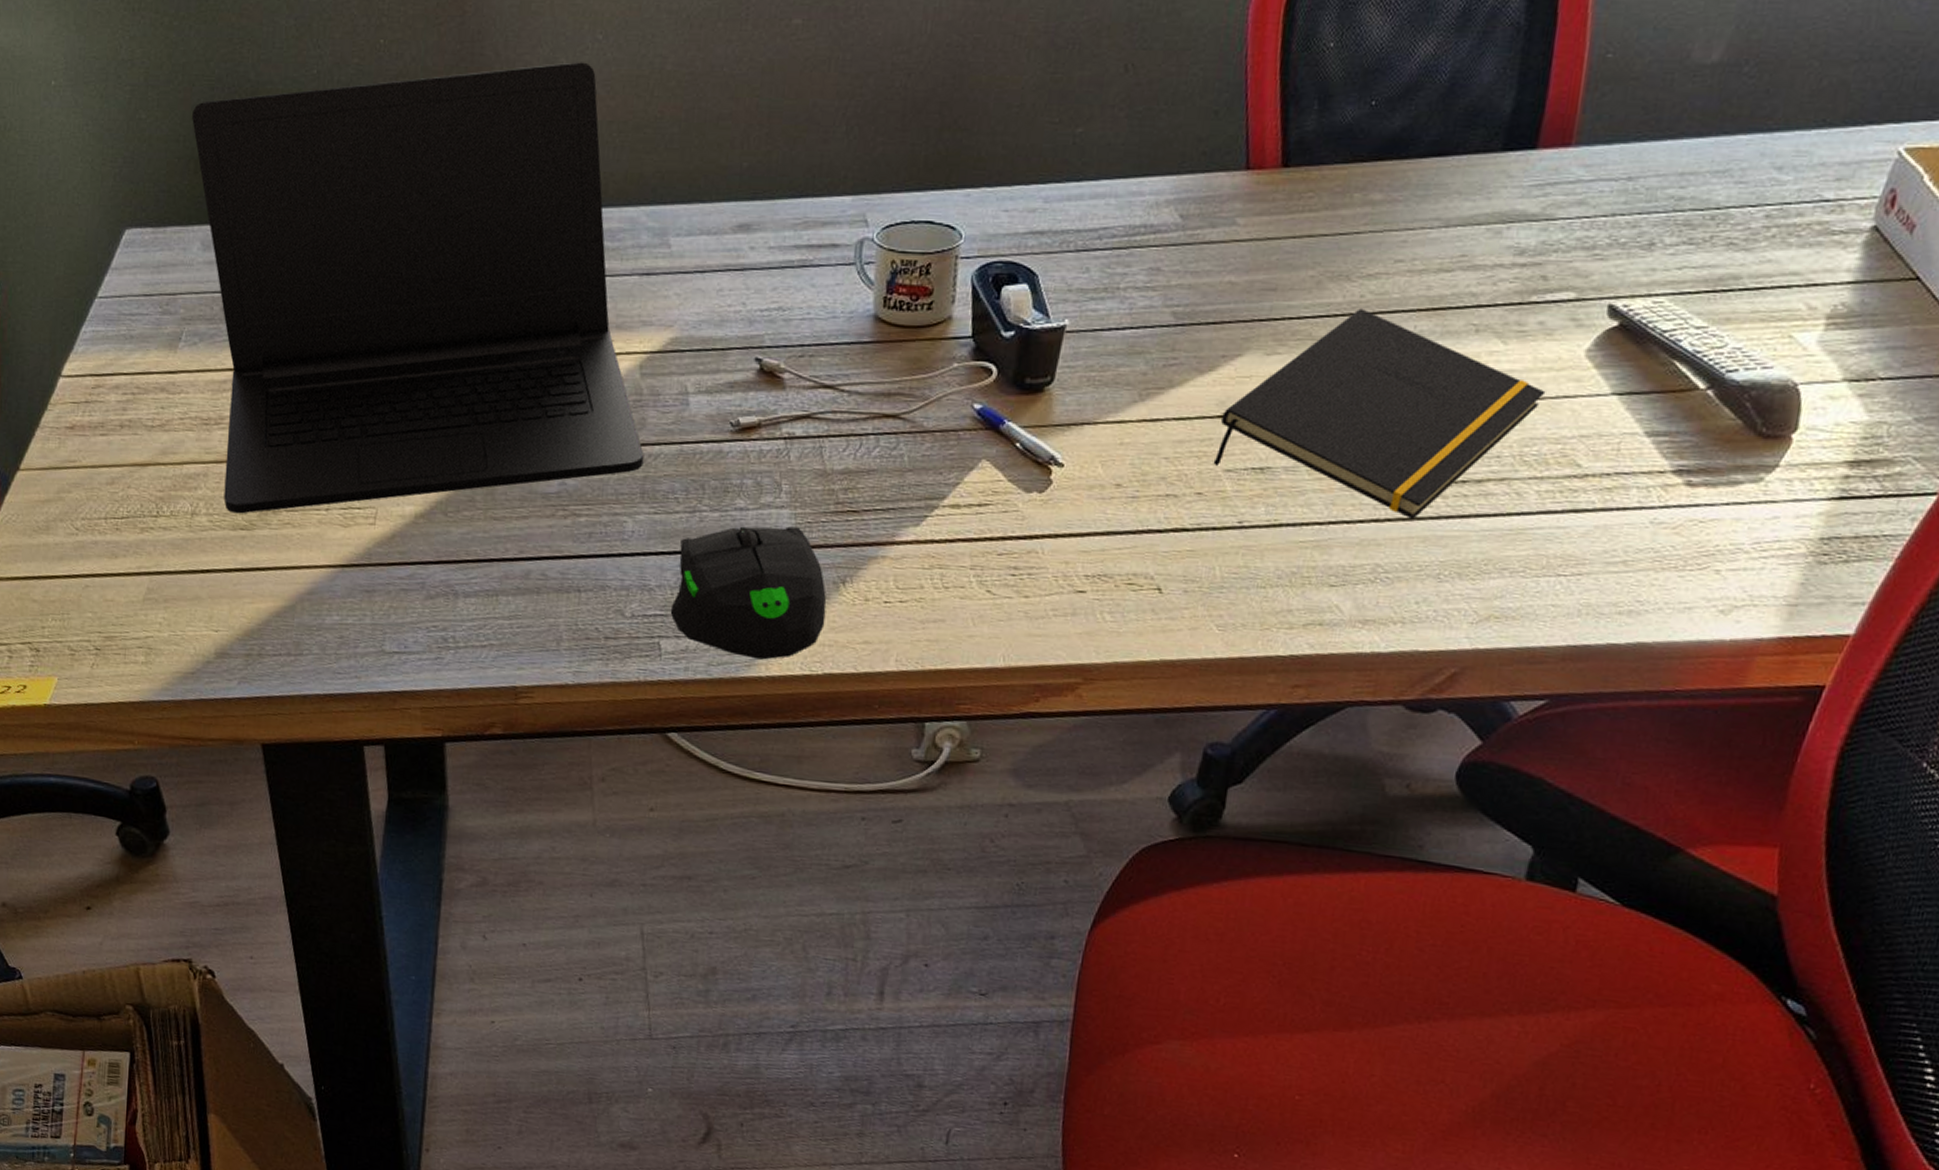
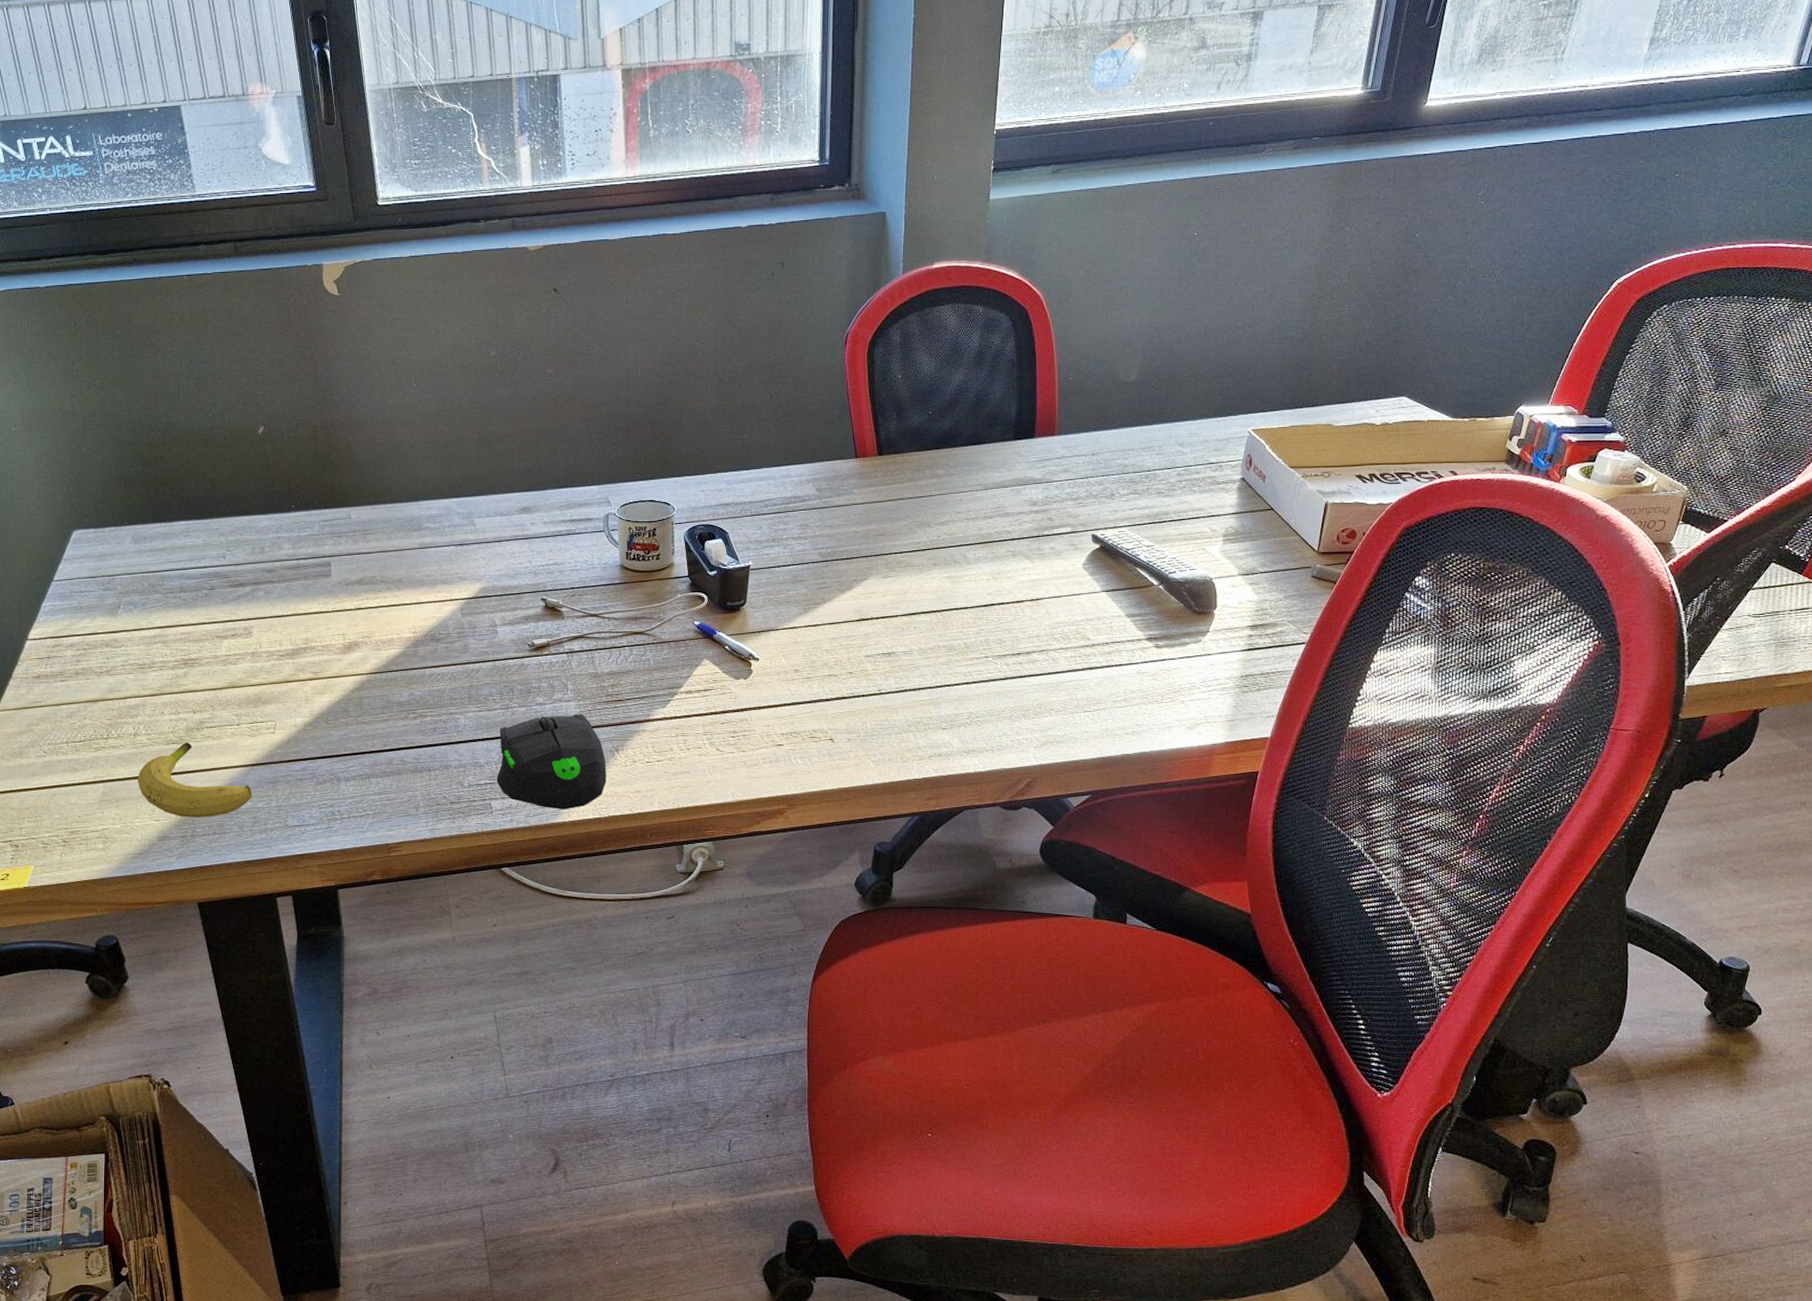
laptop: present [192,62,644,514] -> none [121,402,469,732]
fruit: none [192,528,341,632] -> present [137,742,253,818]
notepad: present [1213,308,1546,520] -> none [857,544,1062,681]

